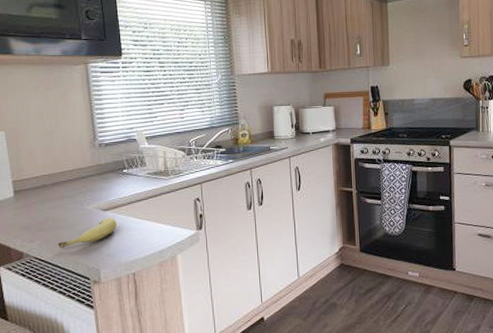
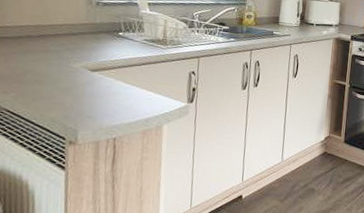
fruit: present [58,217,117,248] -> none [35,78,104,104]

